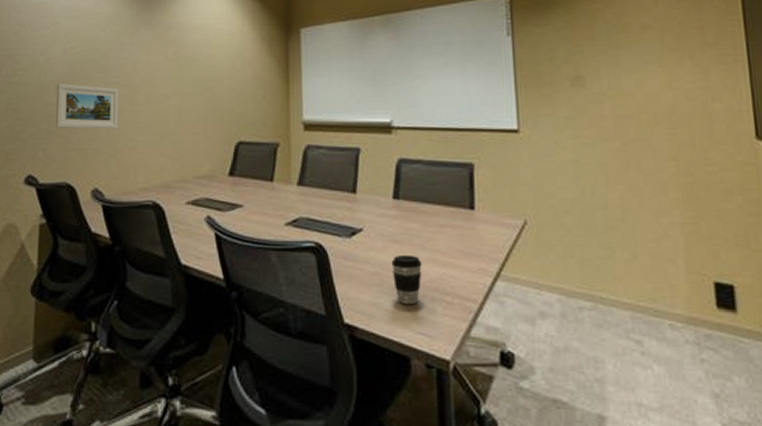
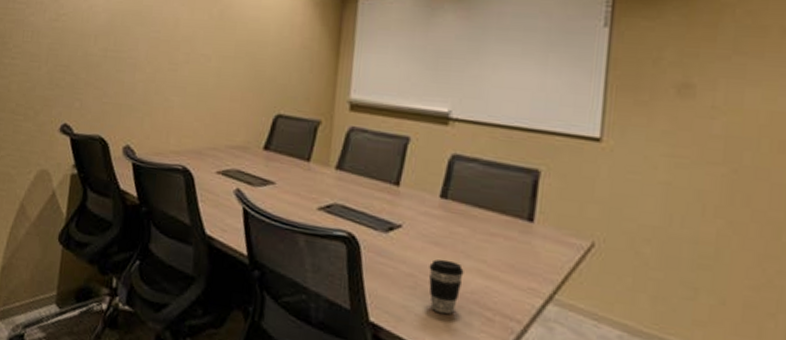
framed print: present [55,83,119,129] -> none [93,32,159,87]

